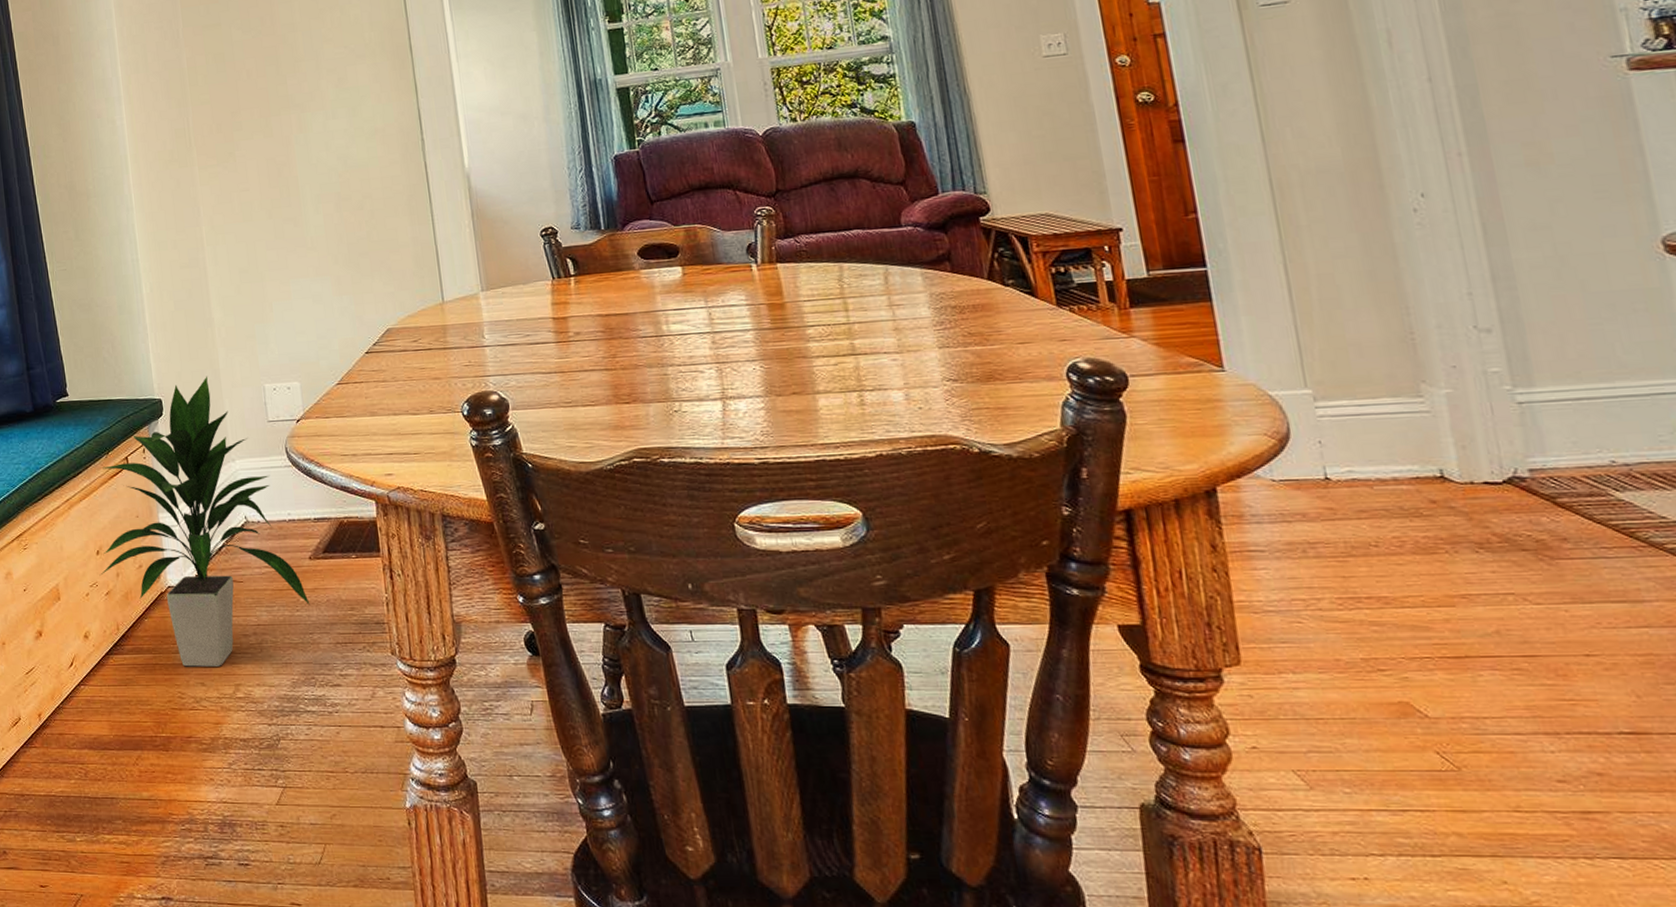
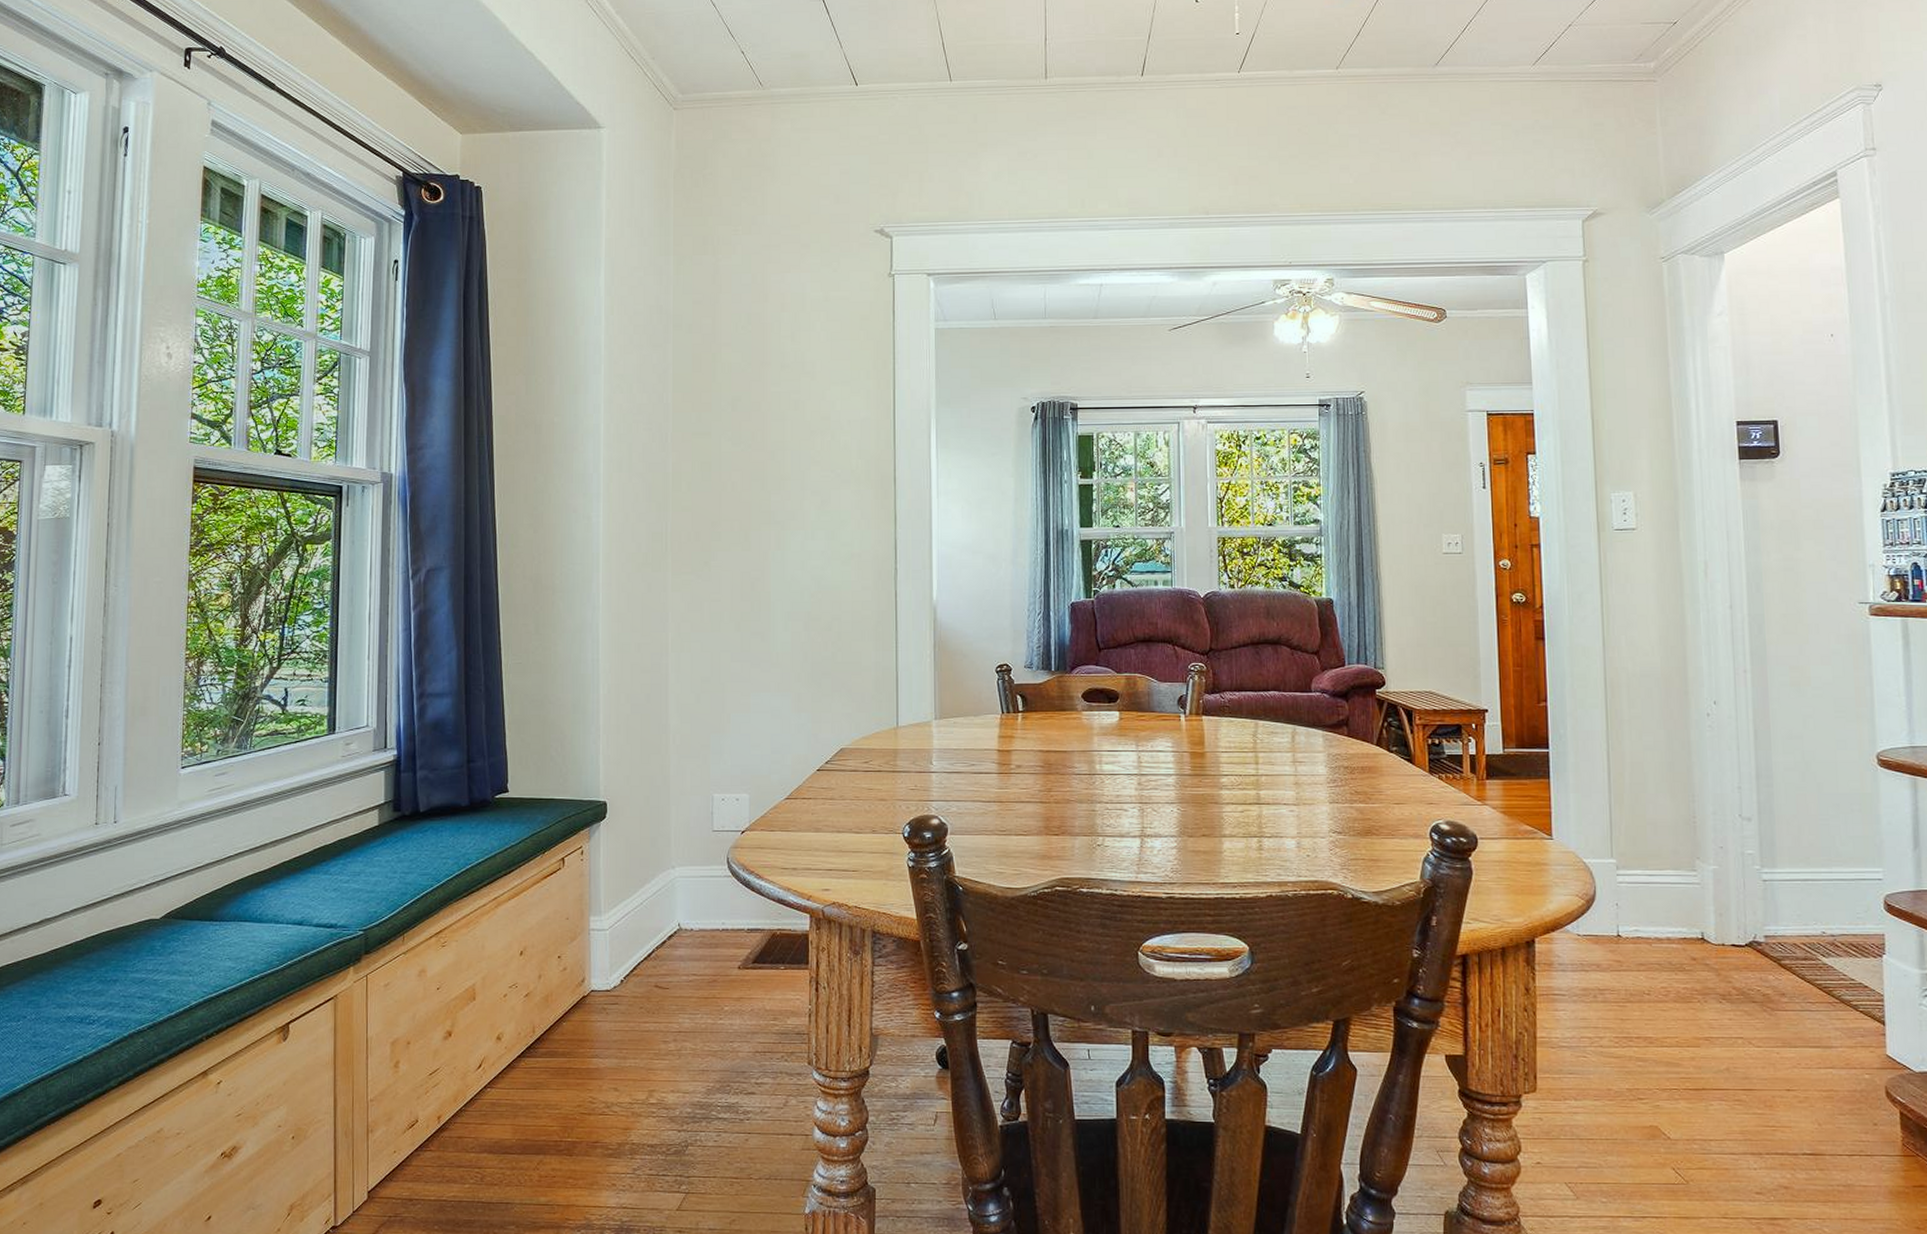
indoor plant: present [99,376,310,667] -> none [520,782,734,1072]

